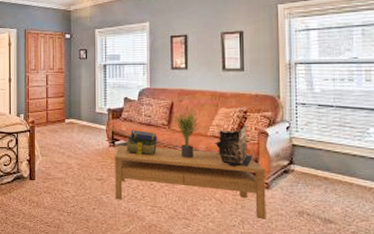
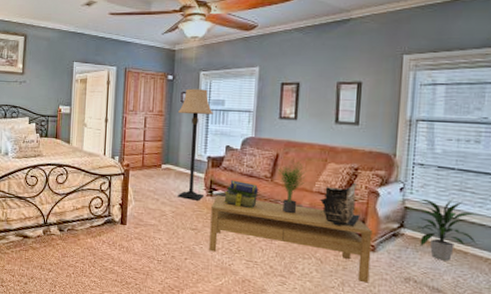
lamp: none [76,45,110,152] -> present [177,88,213,201]
indoor plant: none [302,135,360,193] -> present [416,198,478,261]

